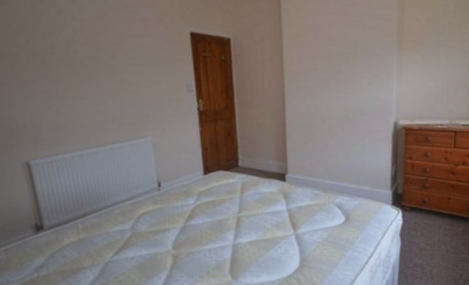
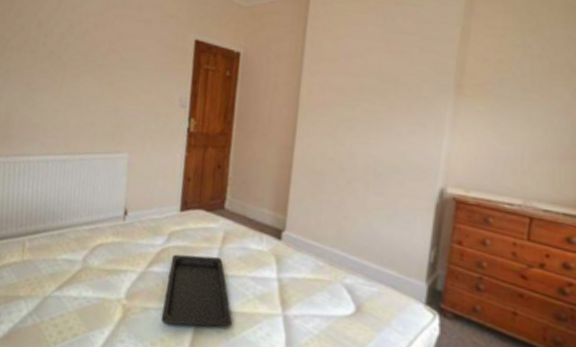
serving tray: none [203,203,258,260] -> present [160,254,232,328]

